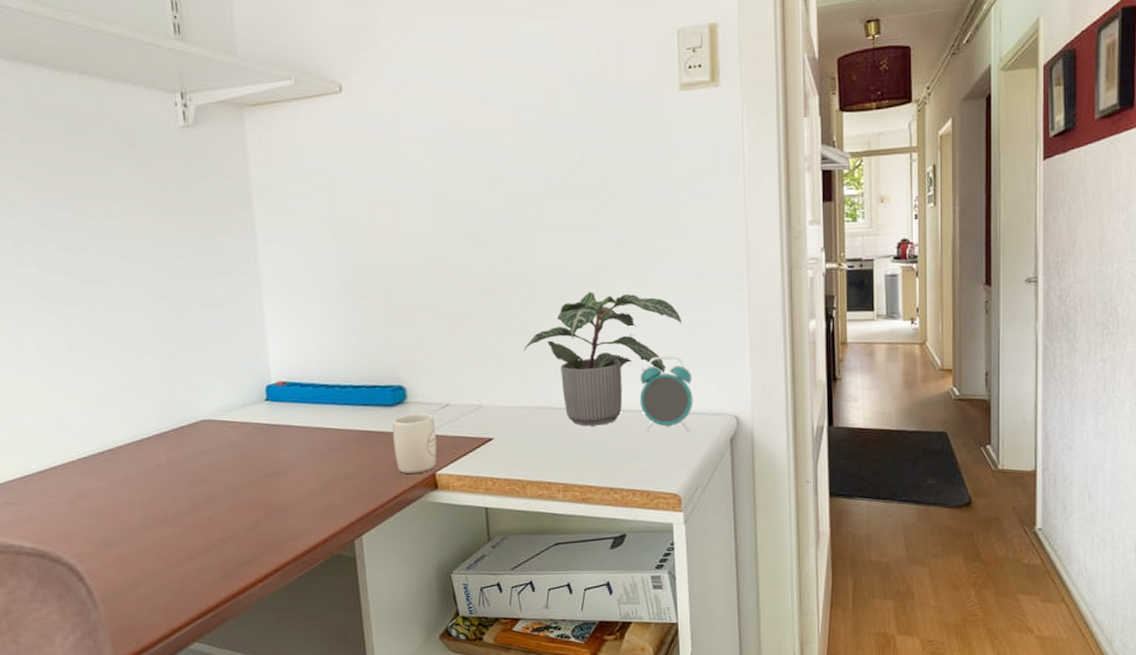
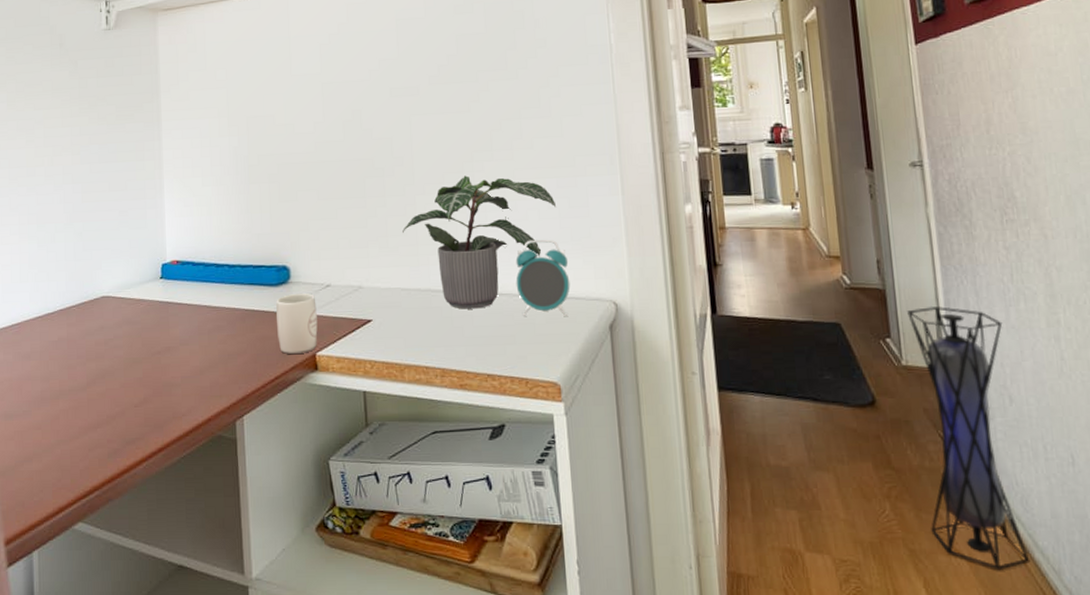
lantern: none [1008,415,1091,643] -> present [907,306,1031,571]

